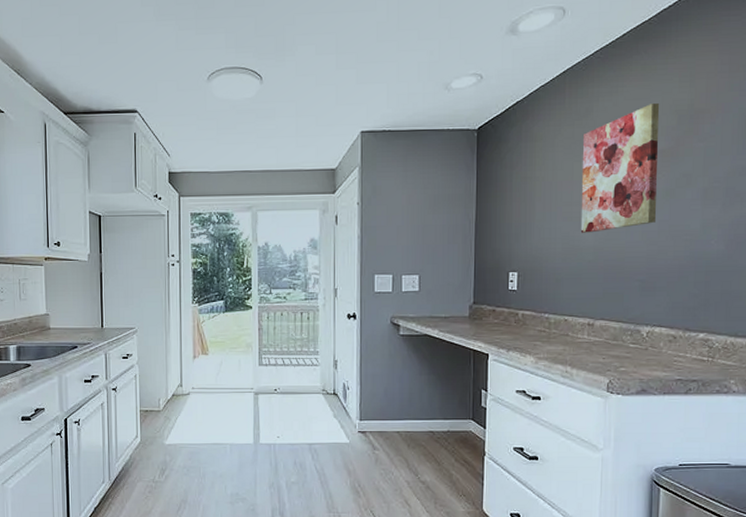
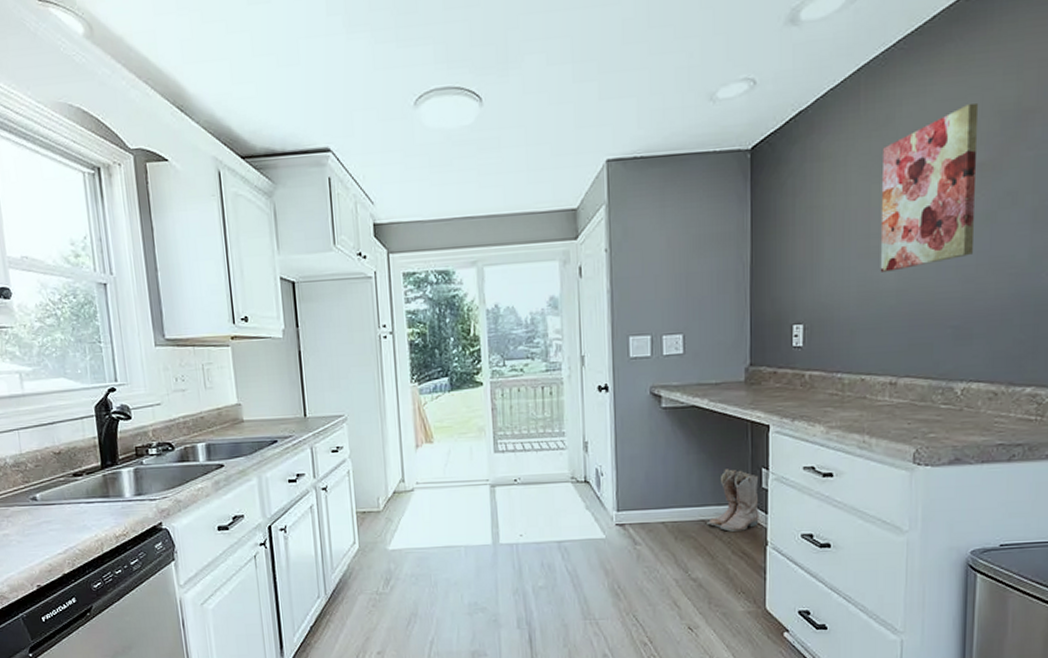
boots: none [435,389,479,442] -> present [707,469,759,532]

